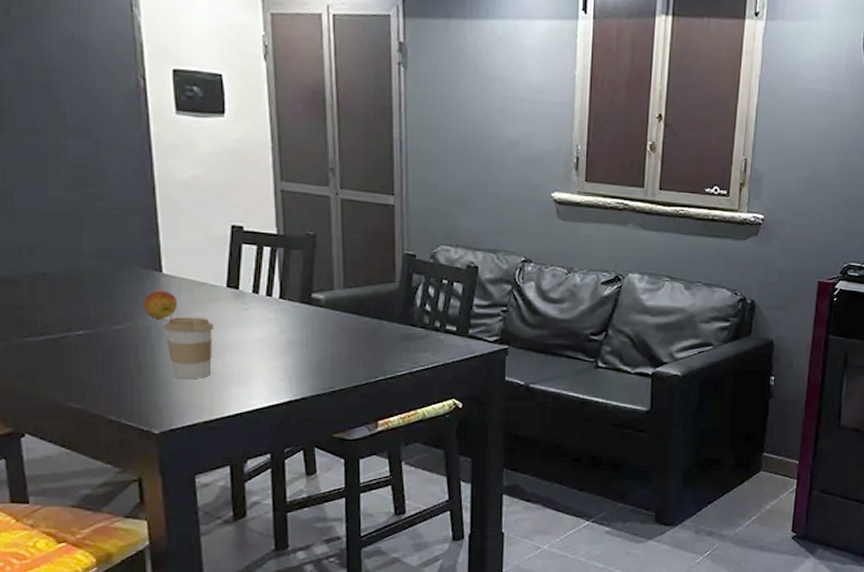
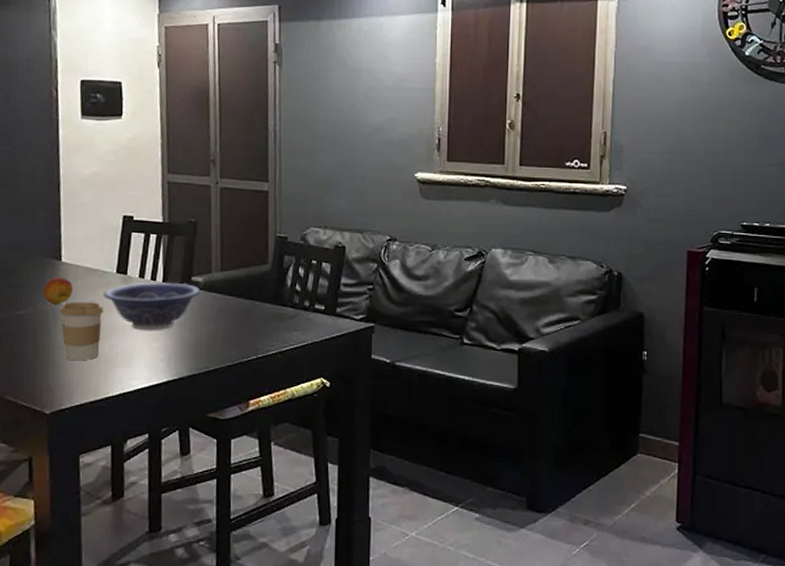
decorative bowl: none [213,297,322,349] -> present [103,282,201,331]

